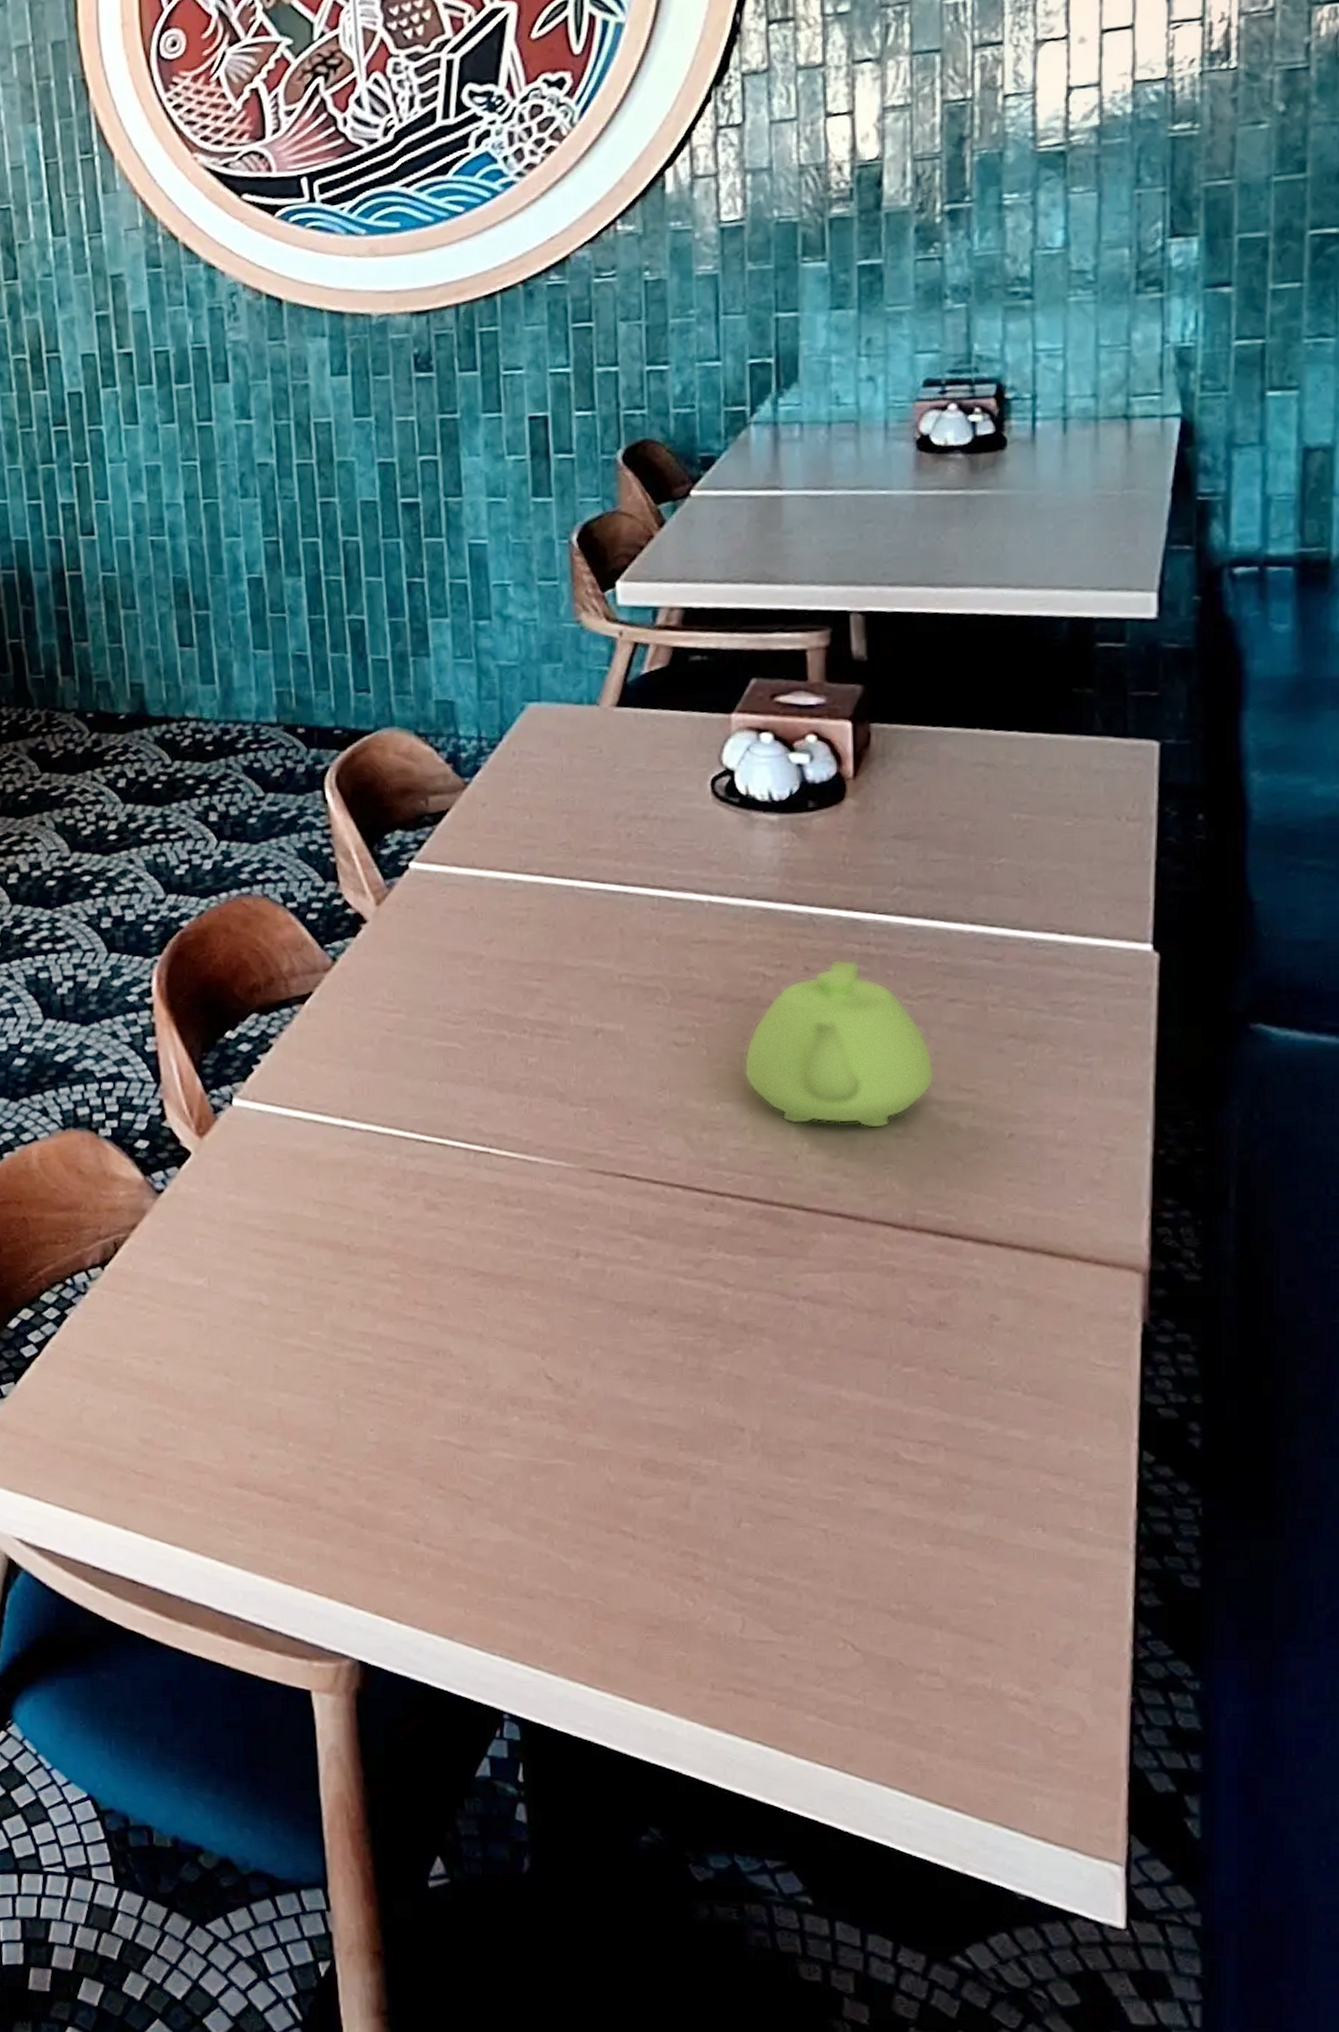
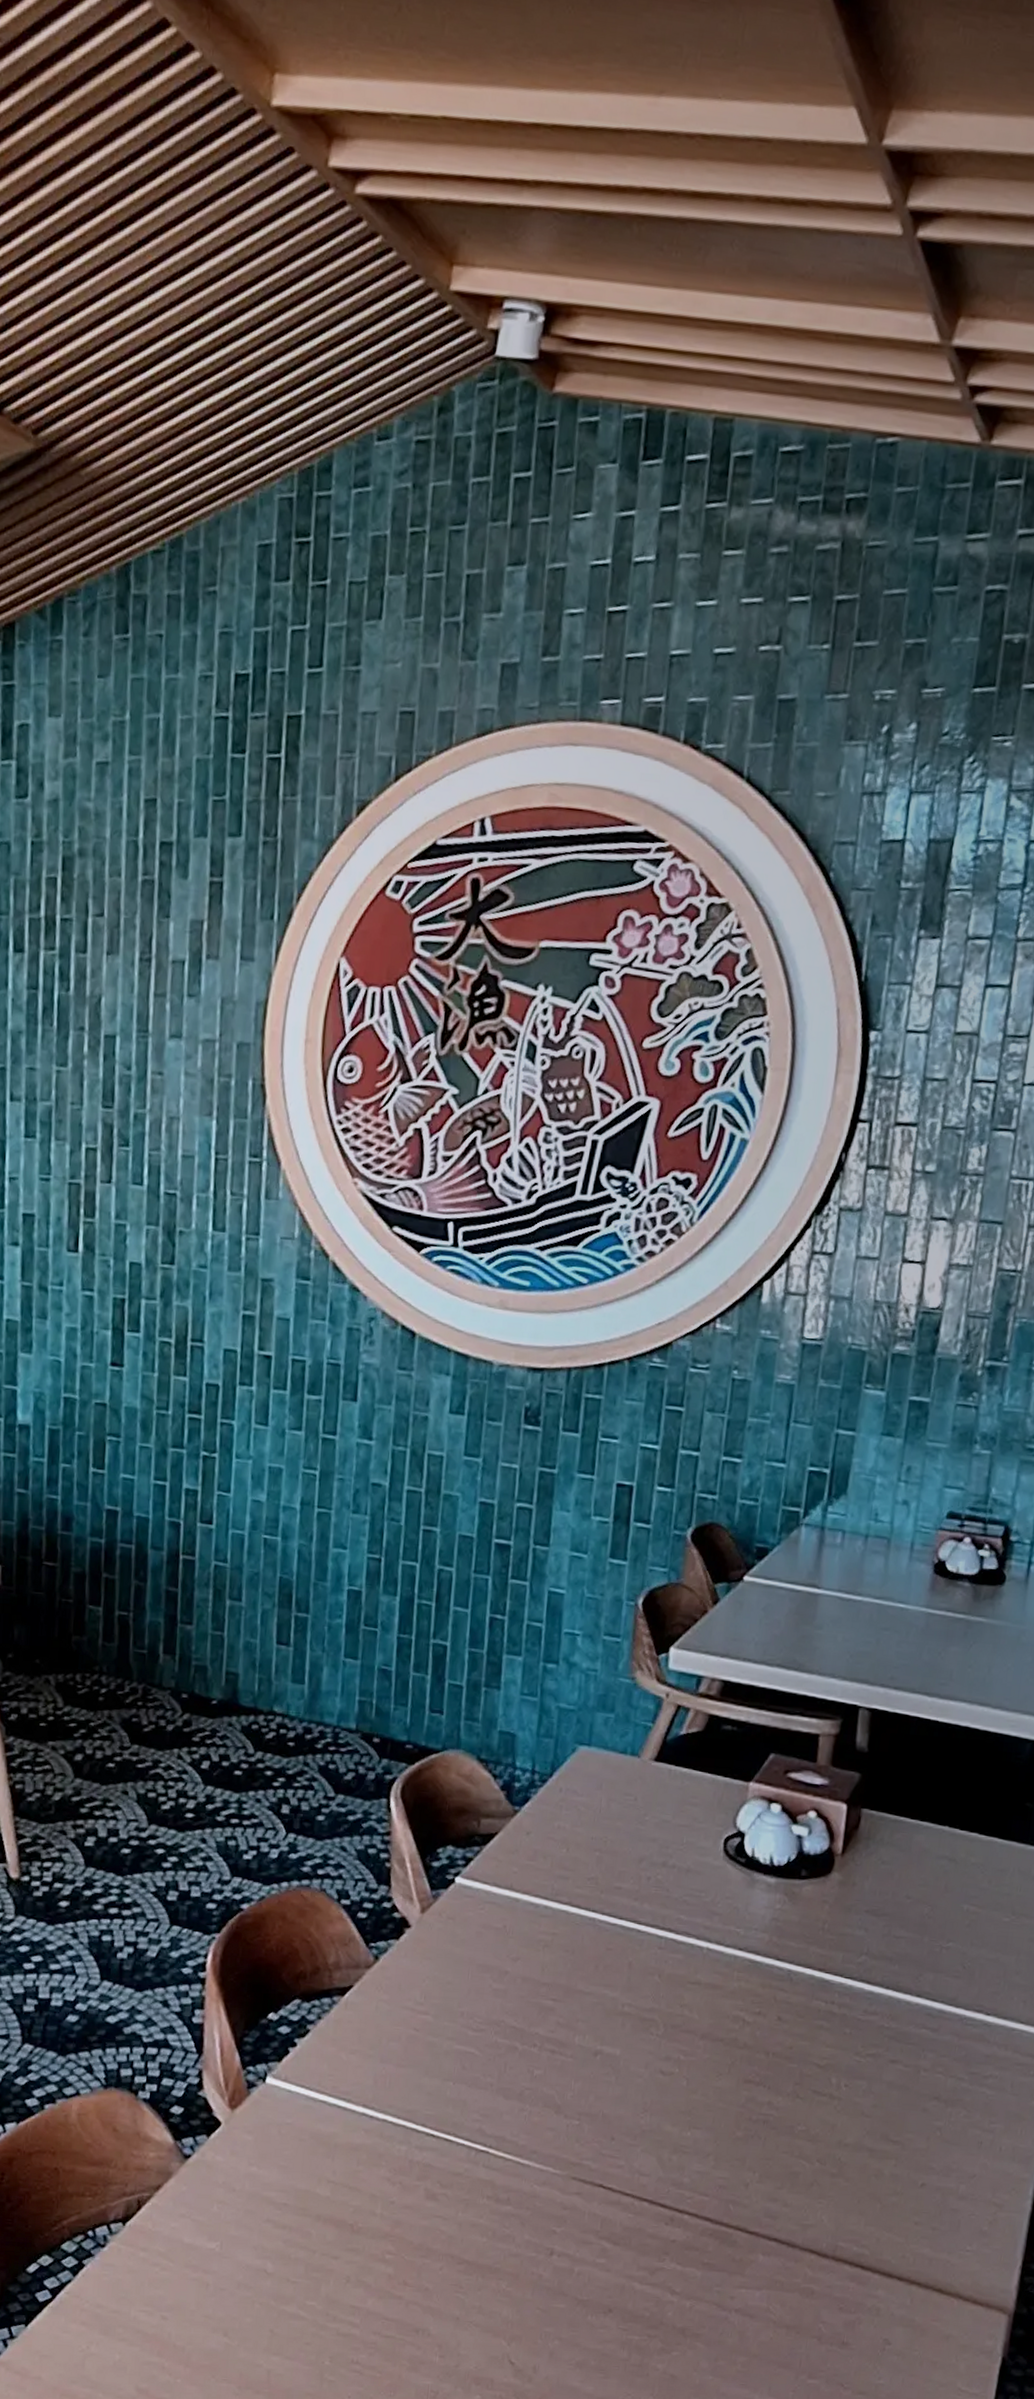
teapot: present [743,959,934,1129] -> none [714,2014,871,2168]

